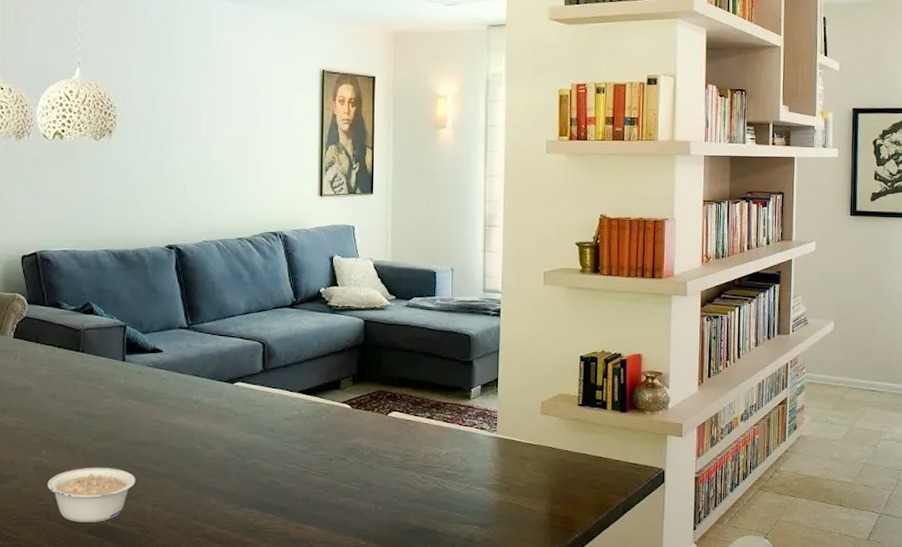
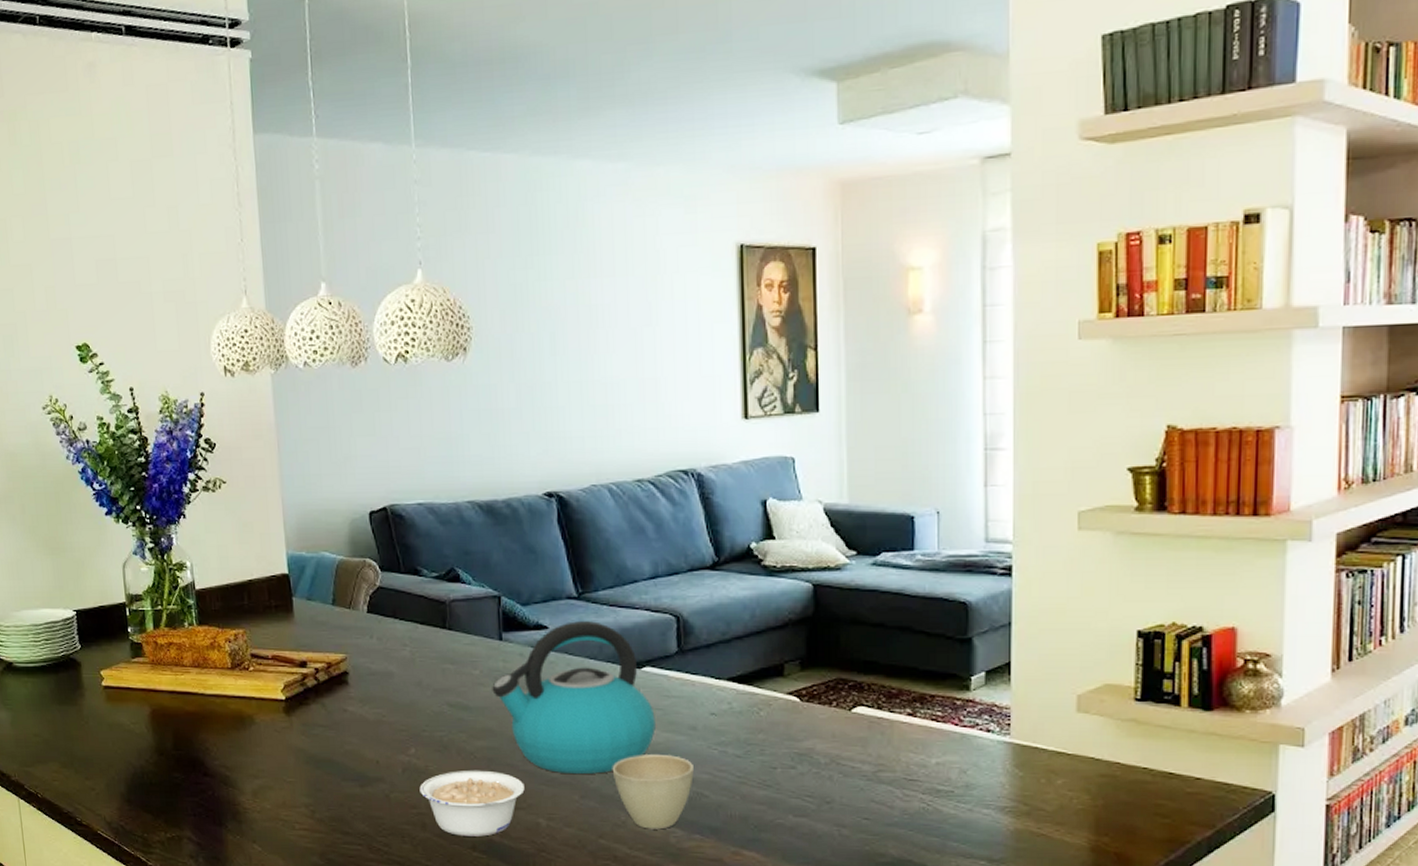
kettle: none [114,346,243,469] -> present [492,621,656,775]
cup: none [207,452,270,511] -> present [612,755,694,830]

